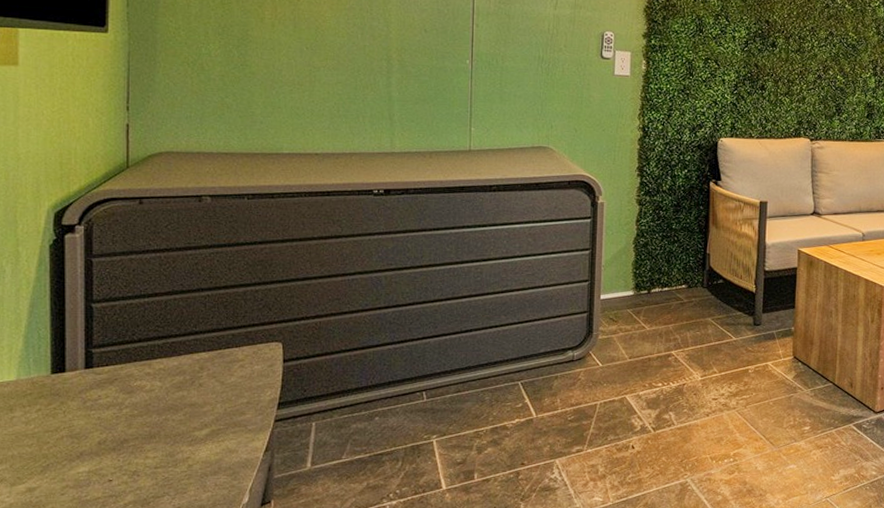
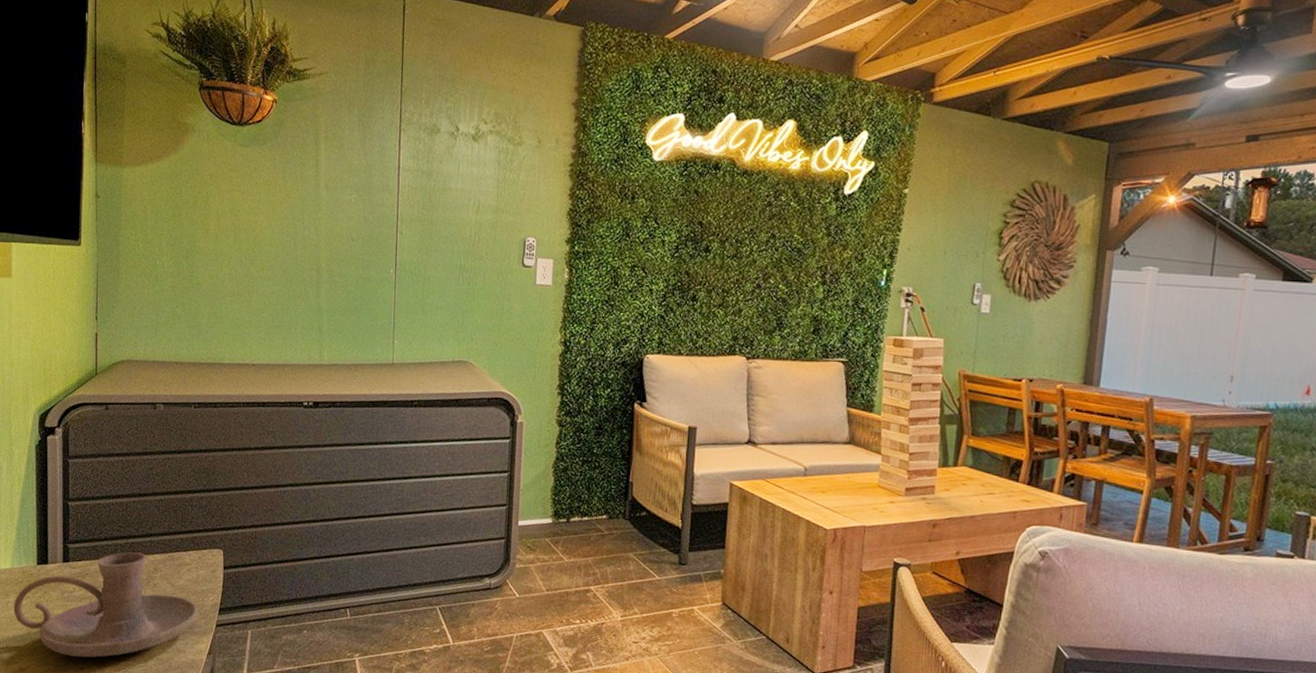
candle holder: none [20,352,252,469] -> present [14,552,197,658]

